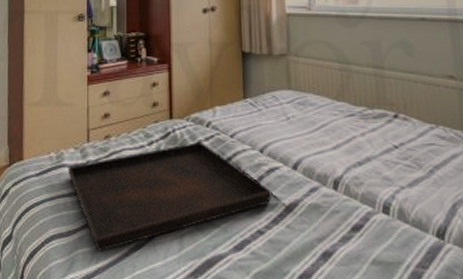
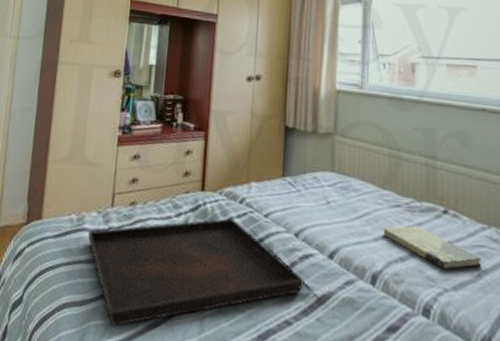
book: none [340,132,433,169] -> present [383,226,482,270]

